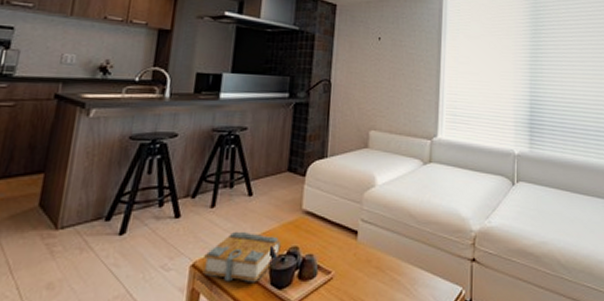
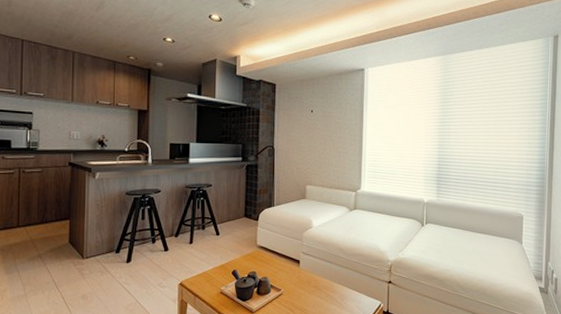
book: present [202,231,281,284] -> none [188,260,243,297]

